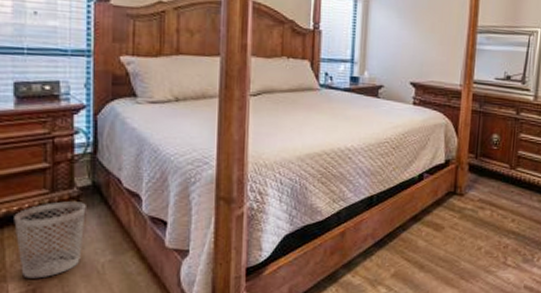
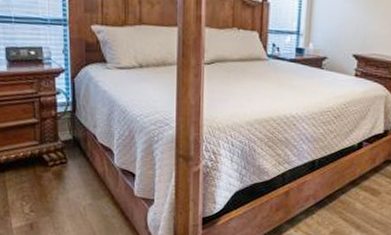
wastebasket: present [14,201,86,279] -> none [12,152,69,215]

